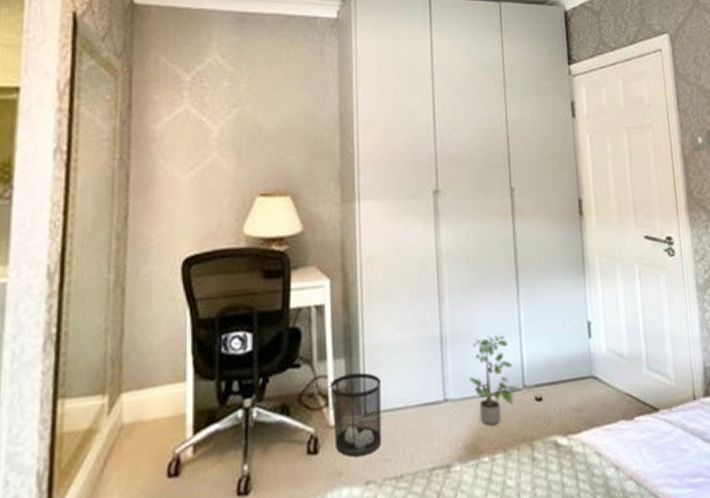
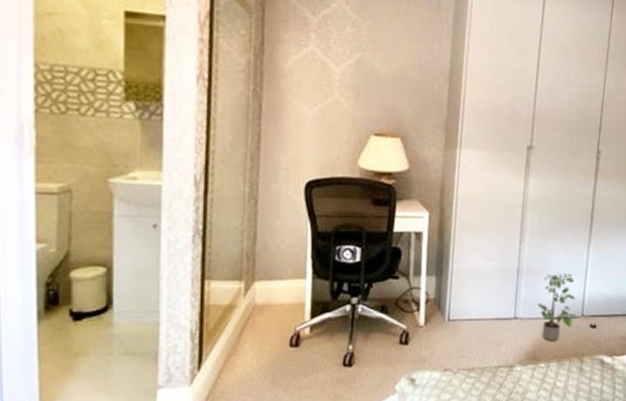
waste bin: present [330,372,382,457] -> none [422,289,465,350]

